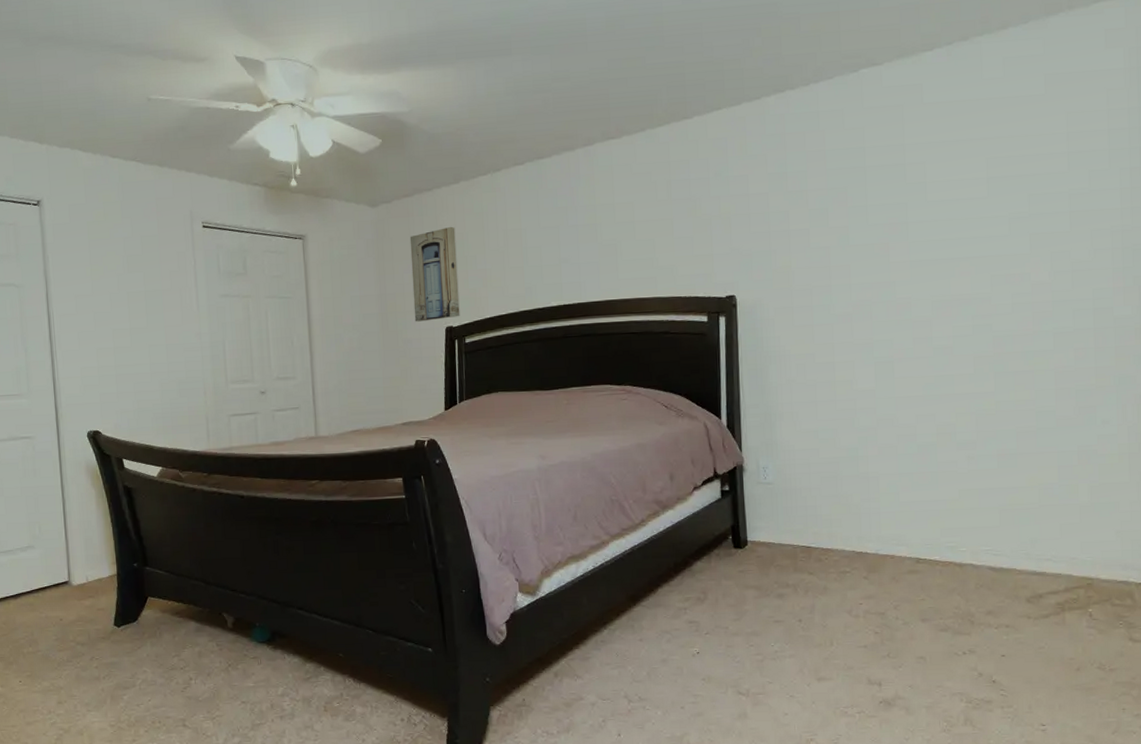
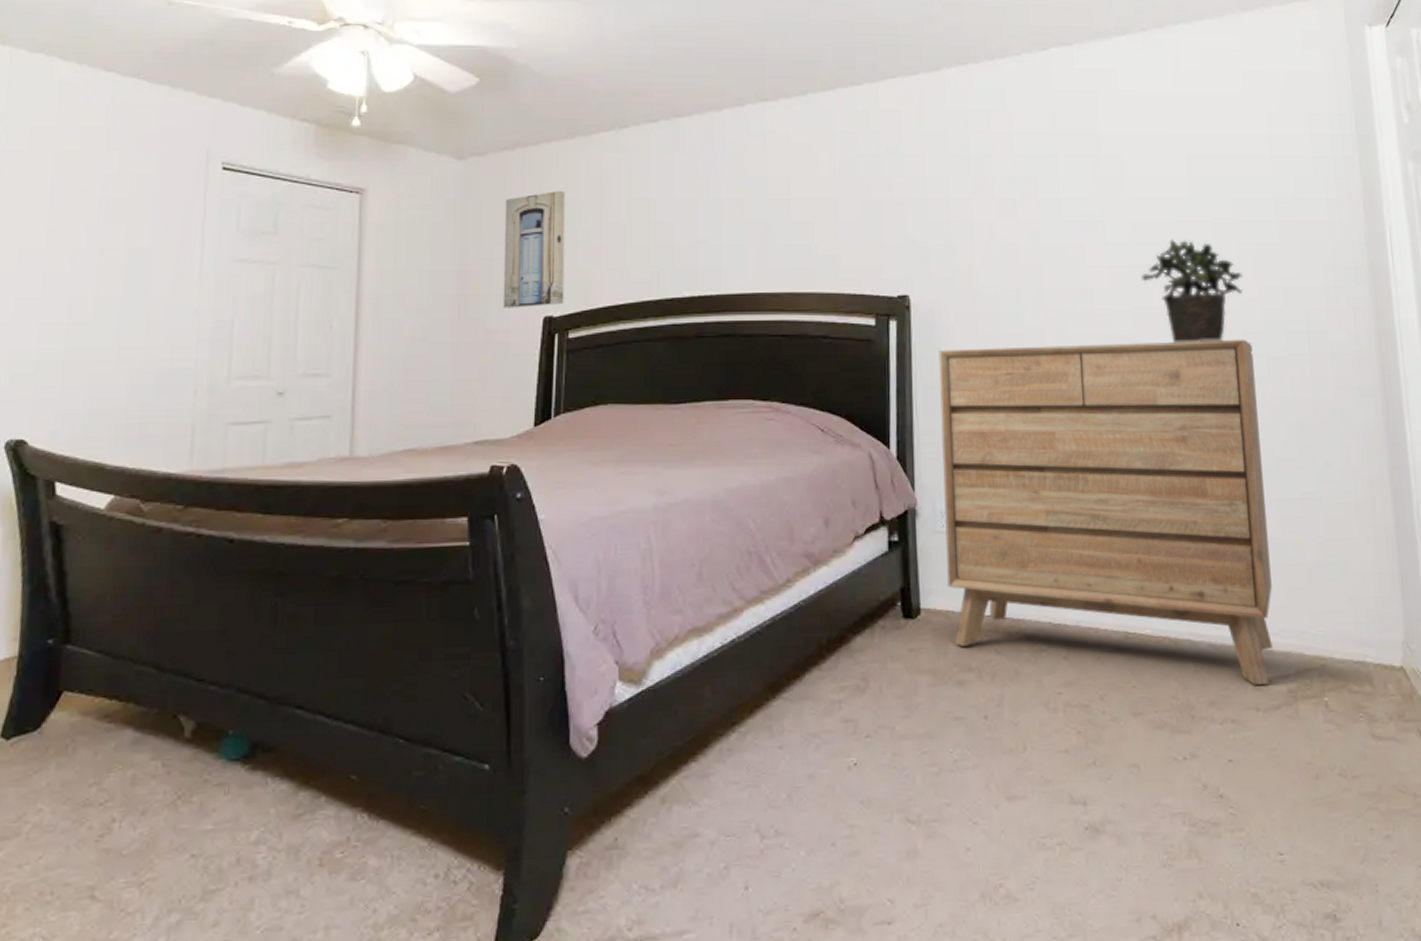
dresser: none [761,318,1047,600] -> present [939,339,1273,686]
potted plant: none [940,233,1034,324] -> present [1141,238,1242,342]

